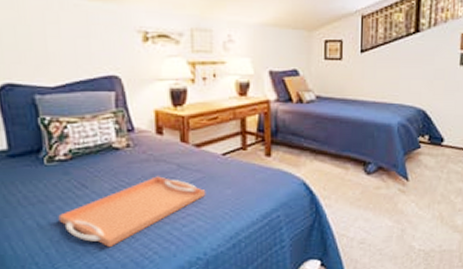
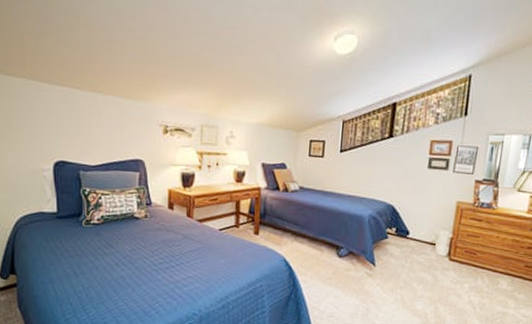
serving tray: present [58,176,206,248] -> none [90,243,204,298]

